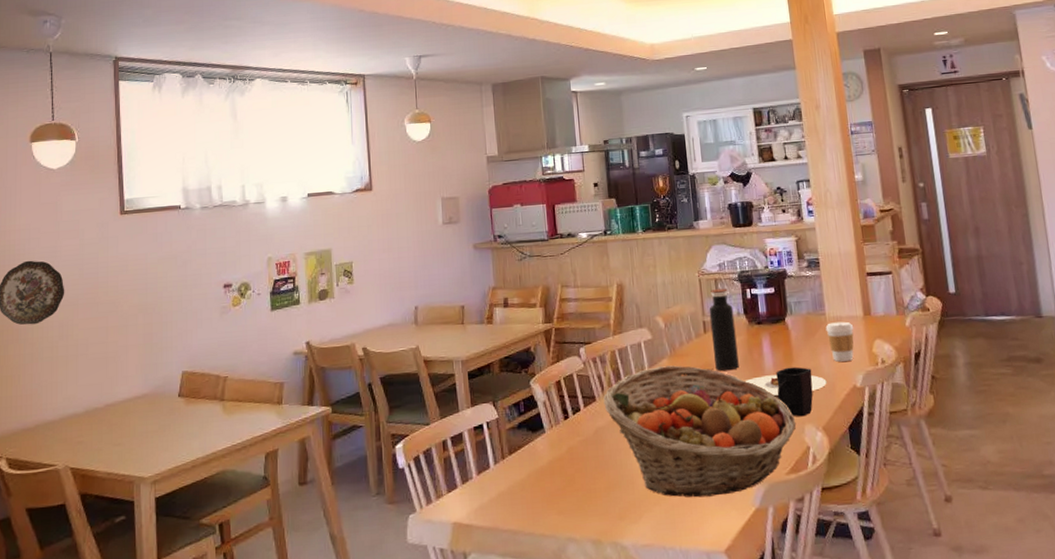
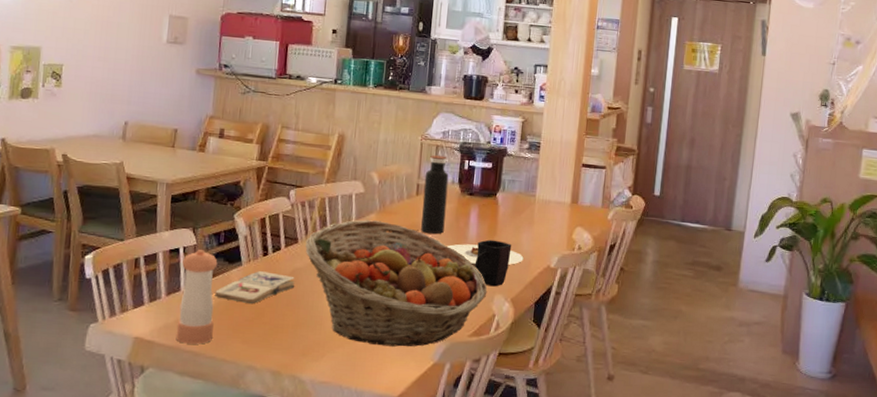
pepper shaker: none [488,422,528,523] -> present [176,250,218,344]
paperback book: none [522,435,601,472] -> present [213,271,295,303]
coffee cup: present [825,321,854,362] -> none [533,205,560,243]

